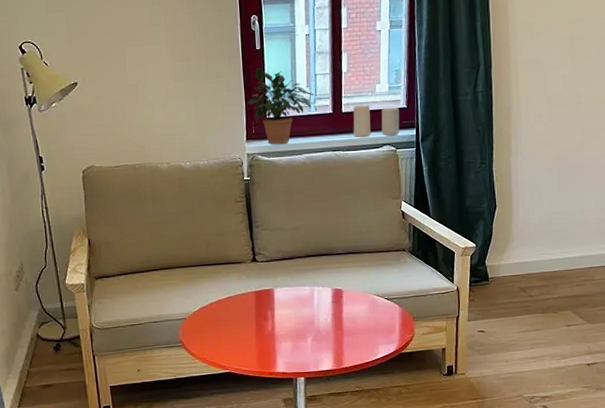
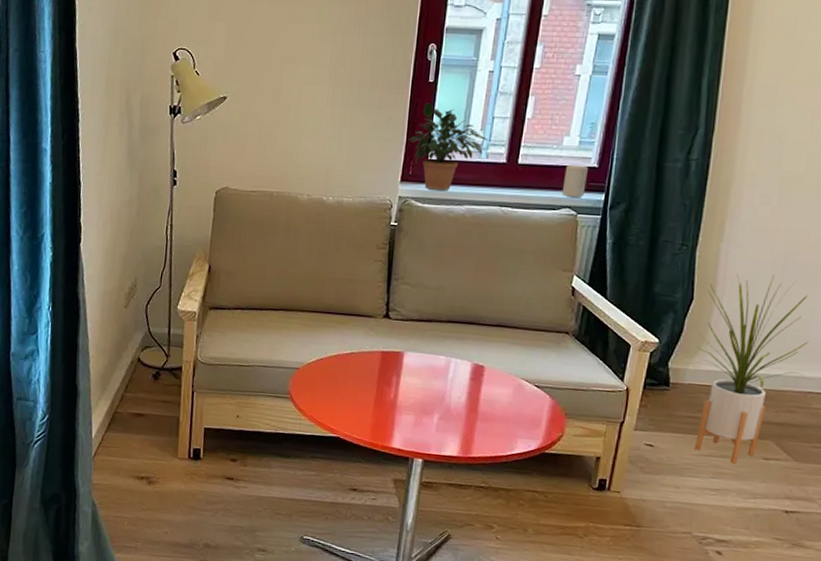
candle: present [353,104,371,138] -> none [527,157,552,196]
house plant: none [505,178,586,334] -> present [695,274,809,464]

